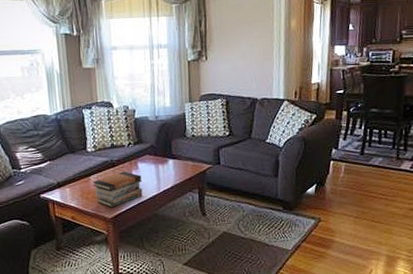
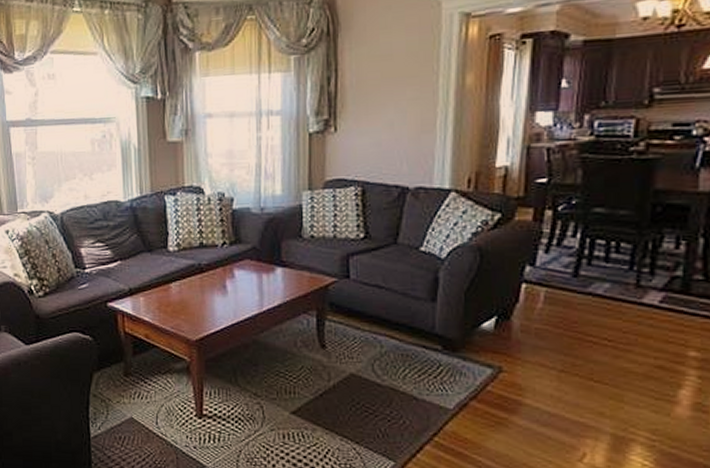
book stack: present [93,171,143,208] -> none [174,279,239,327]

